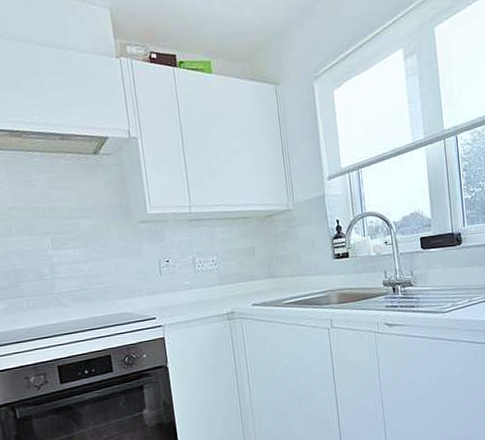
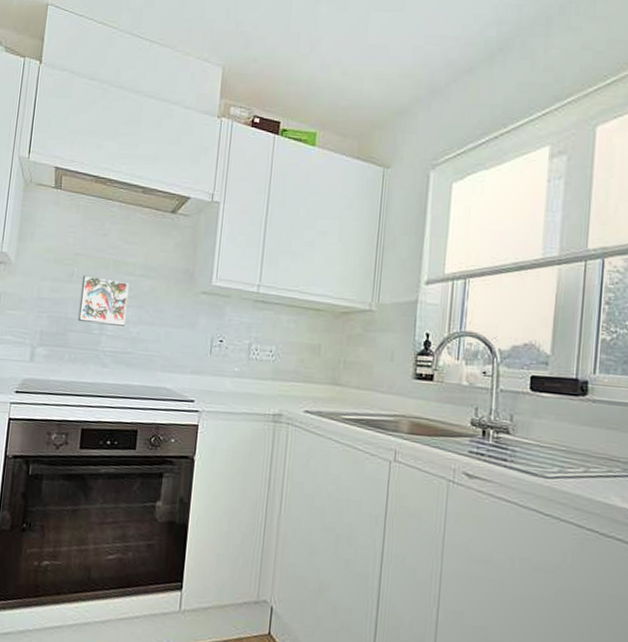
decorative tile: none [21,225,75,271] -> present [77,275,130,326]

